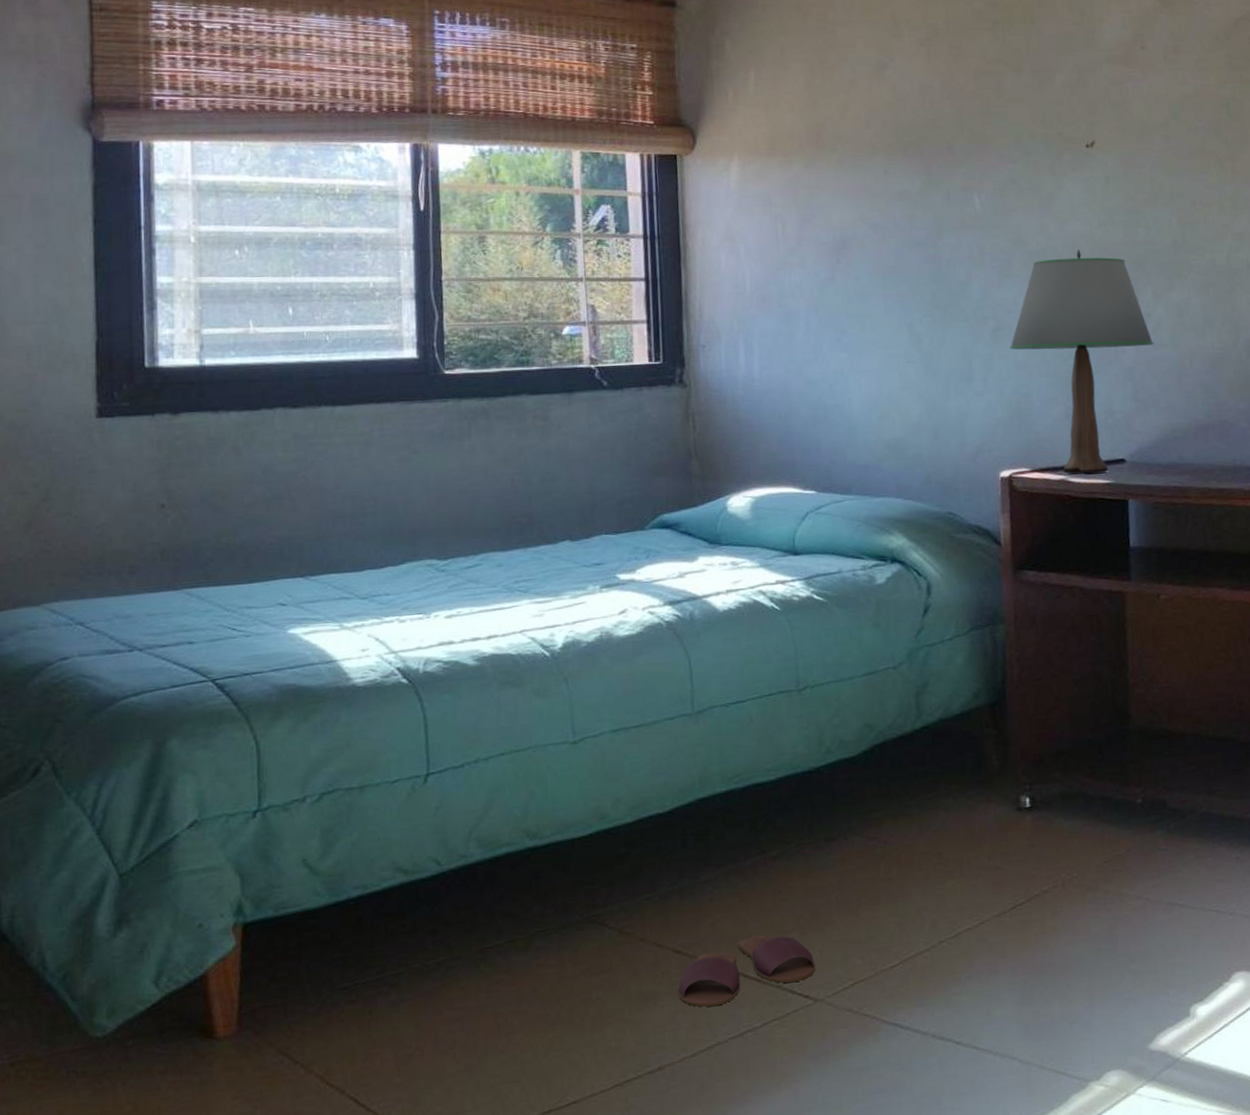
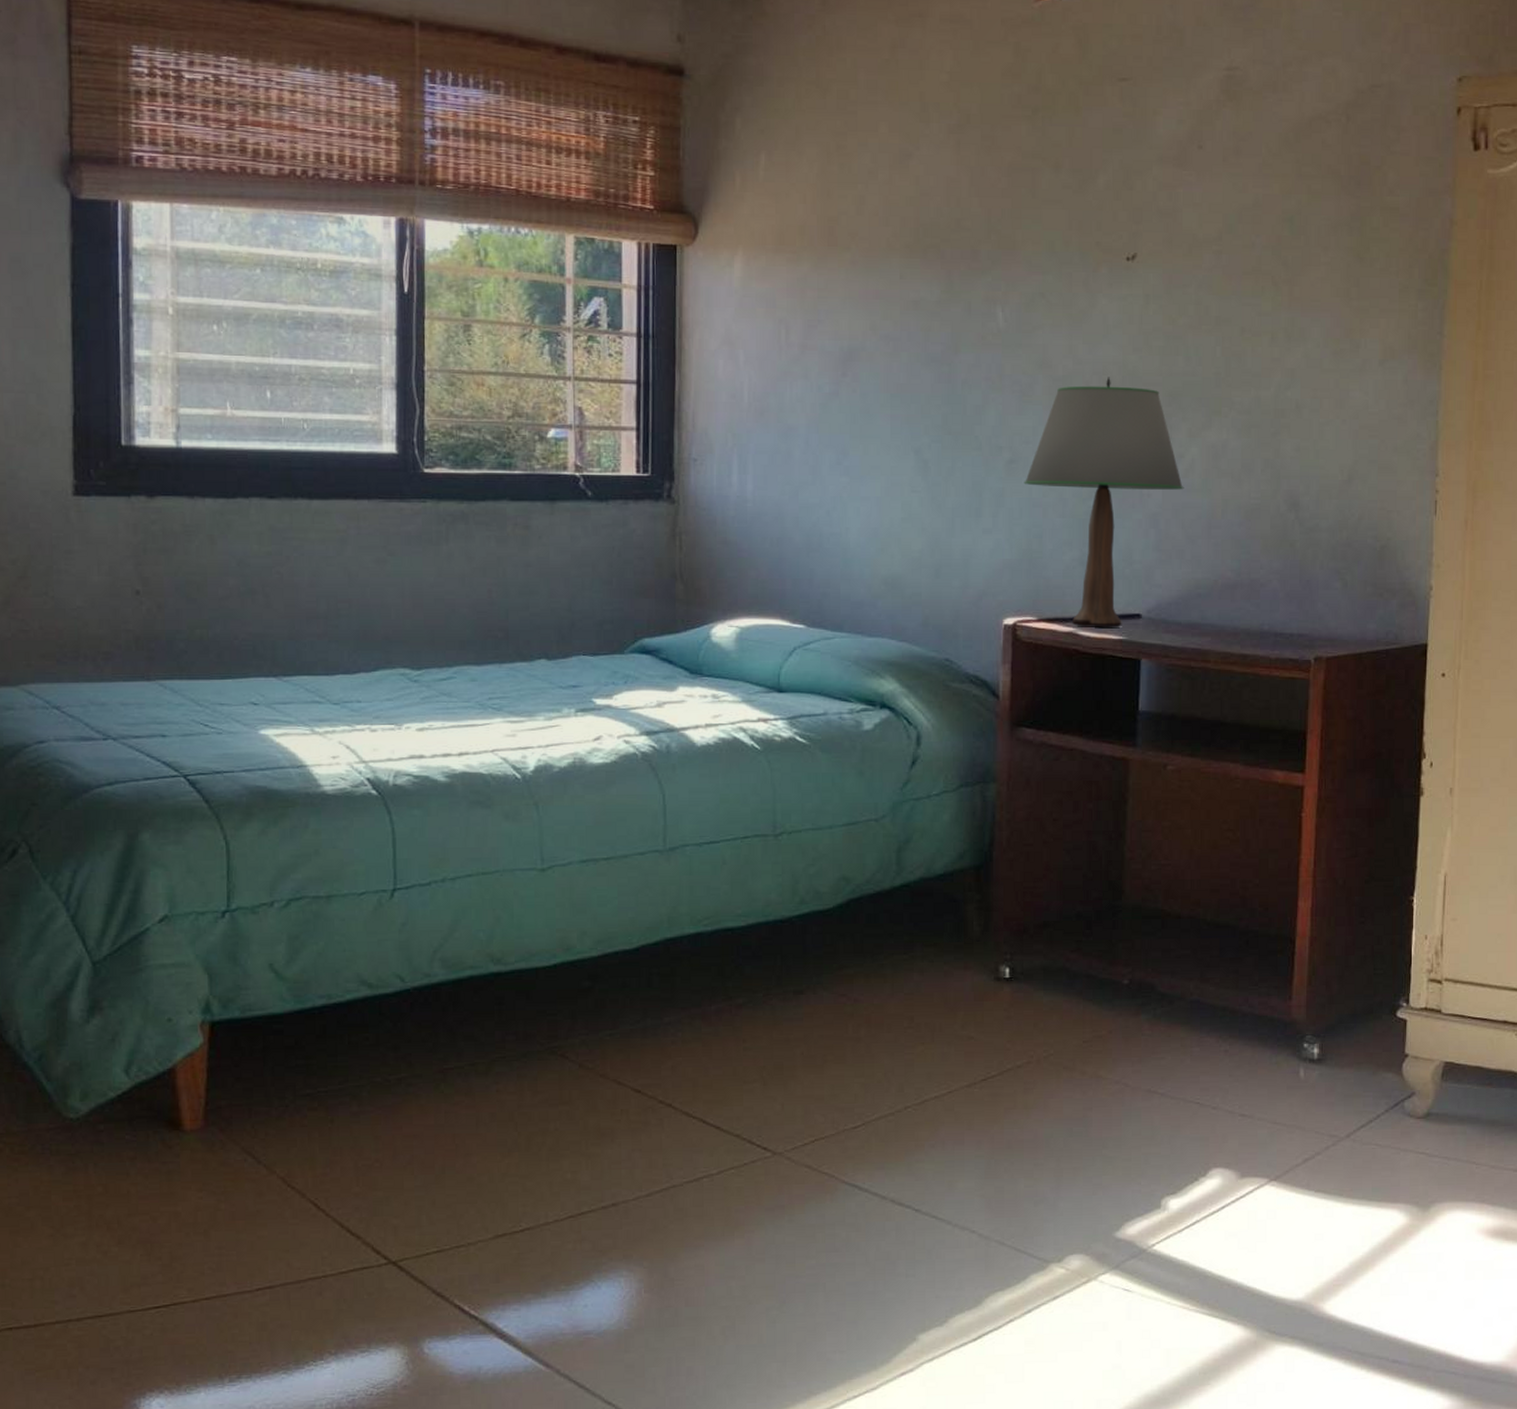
slippers: present [678,934,816,1007] -> none [636,1082,776,1149]

